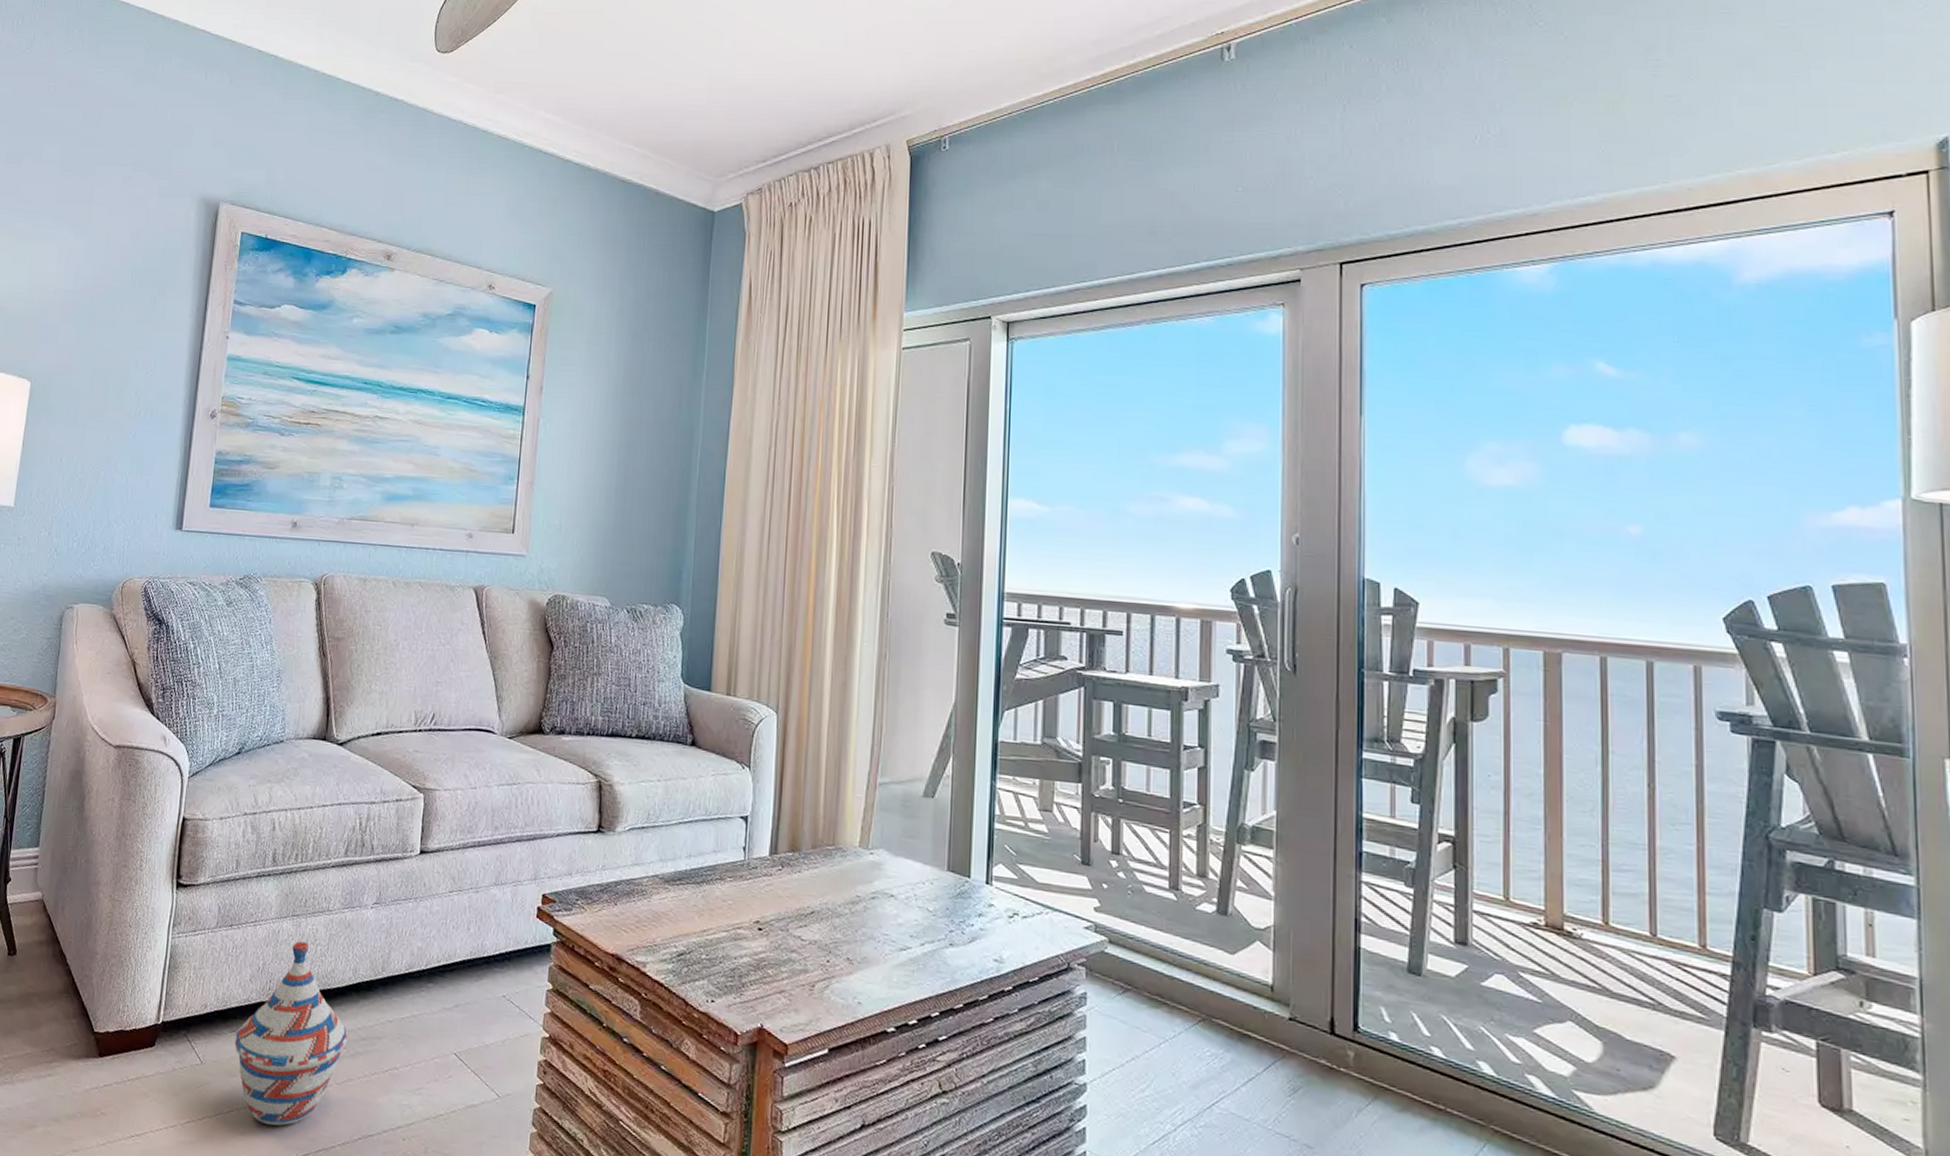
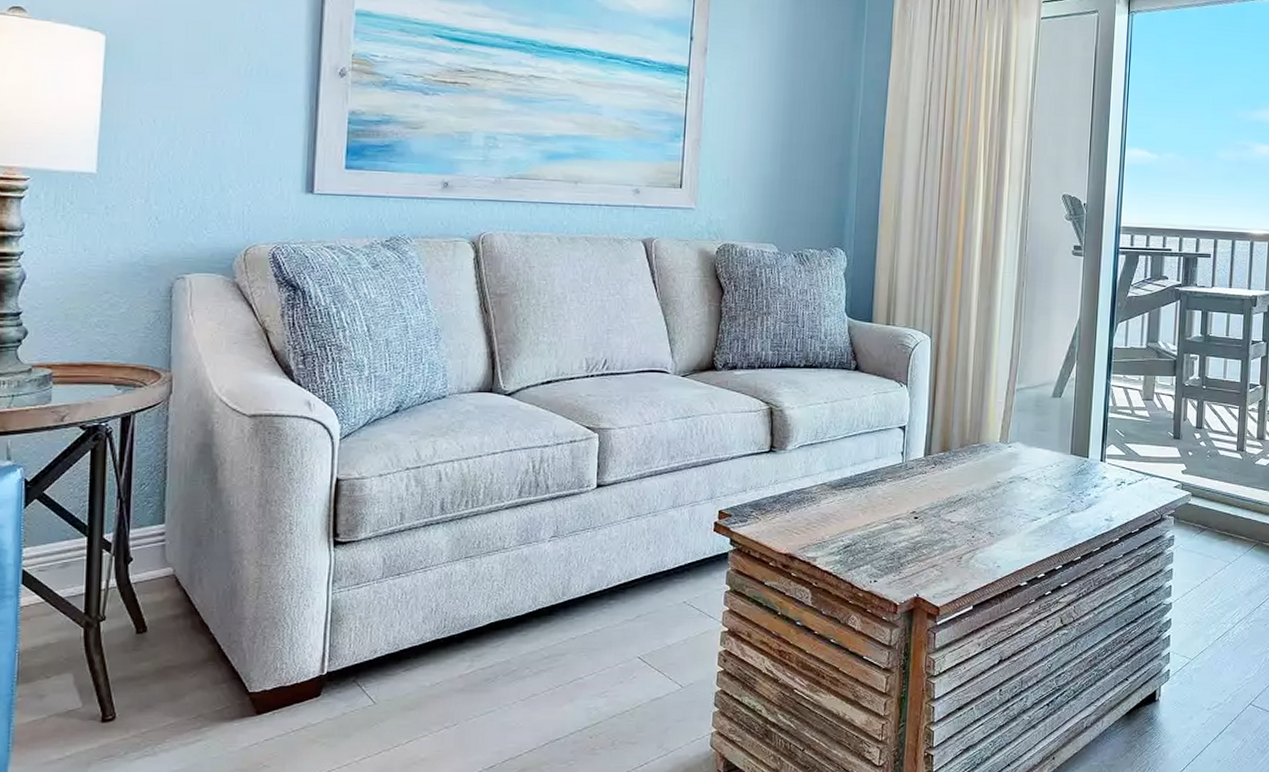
woven basket: present [234,941,348,1126] -> none [409,580,531,748]

